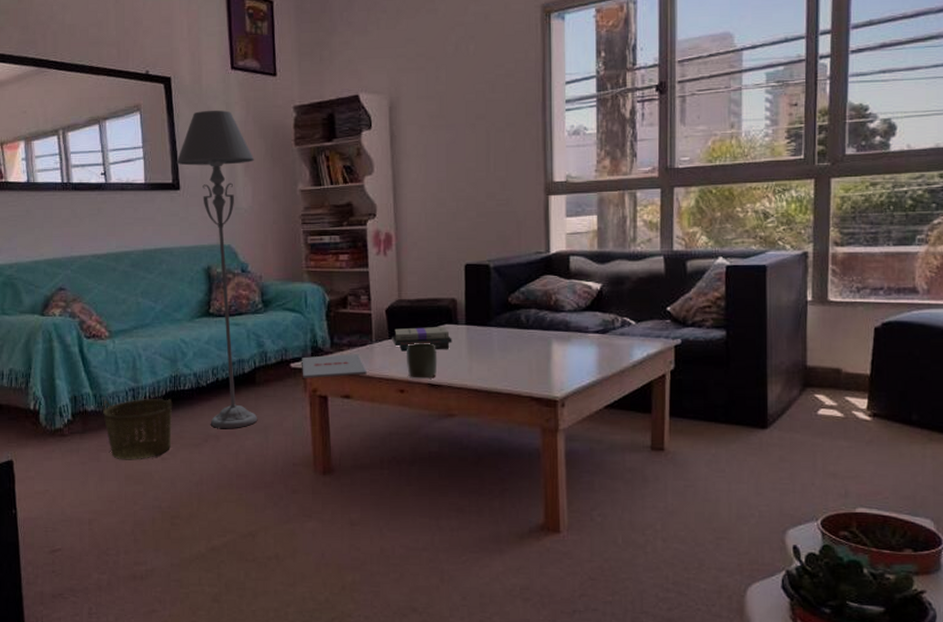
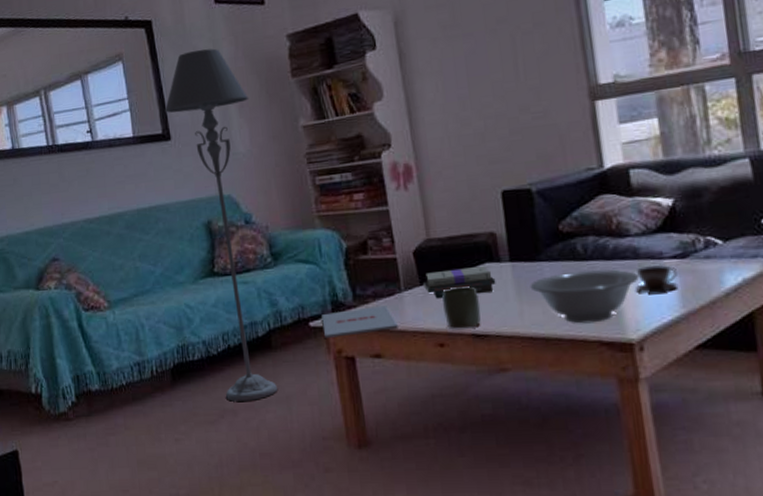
basket: present [102,398,173,460] -> none [107,372,185,444]
decorative bowl: none [480,337,568,381] -> present [530,269,640,324]
teacup: none [563,337,598,359] -> present [634,264,679,292]

